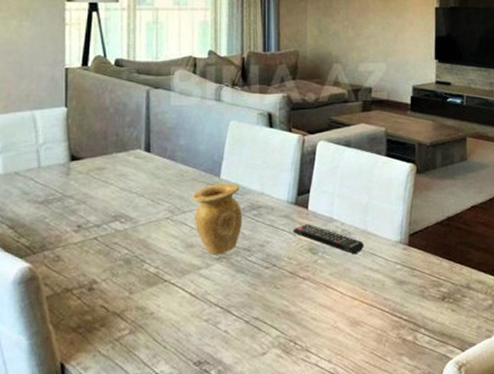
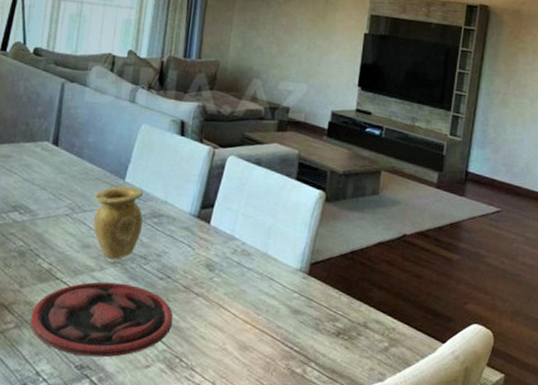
plate: none [144,277,283,353] -> present [30,281,174,358]
remote control: present [293,224,364,255] -> none [192,239,263,277]

